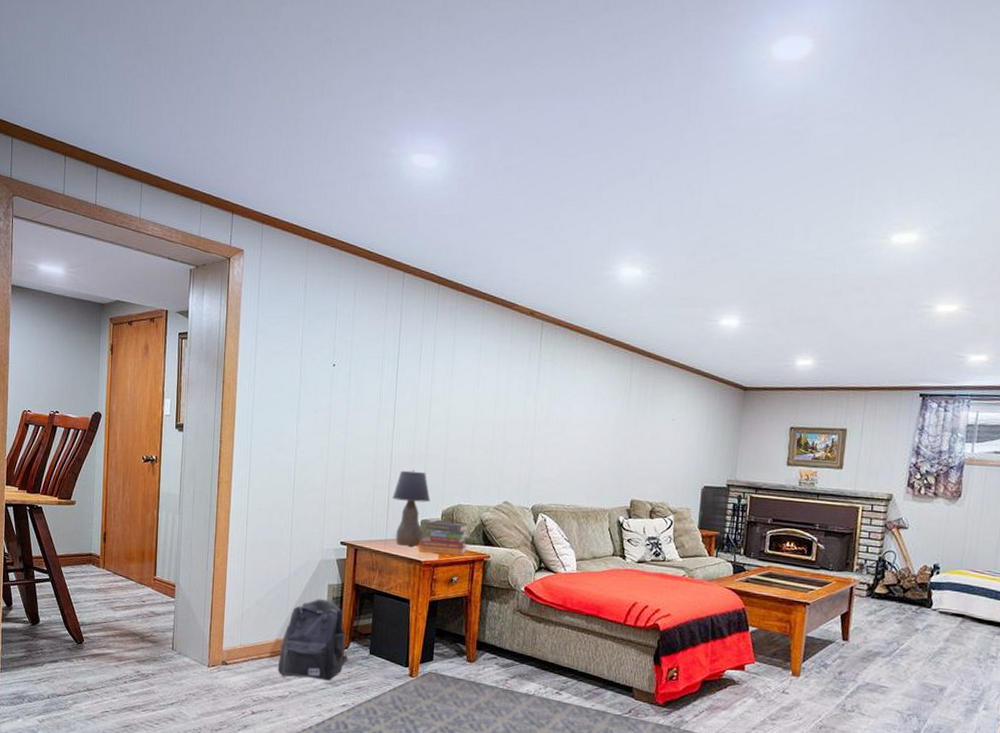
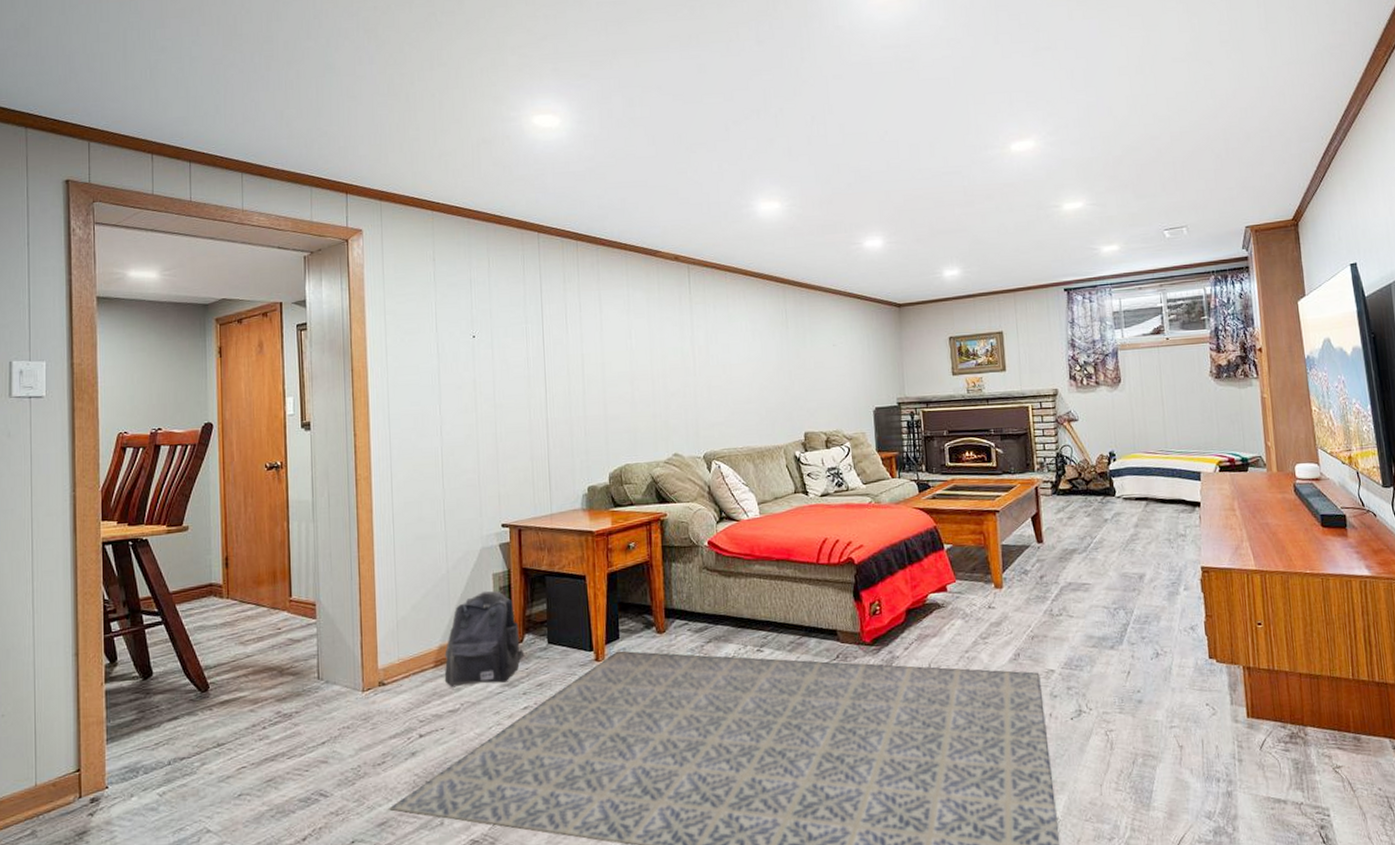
table lamp: present [392,470,431,547] -> none [553,435,595,518]
books: present [419,520,468,556] -> none [588,484,641,522]

